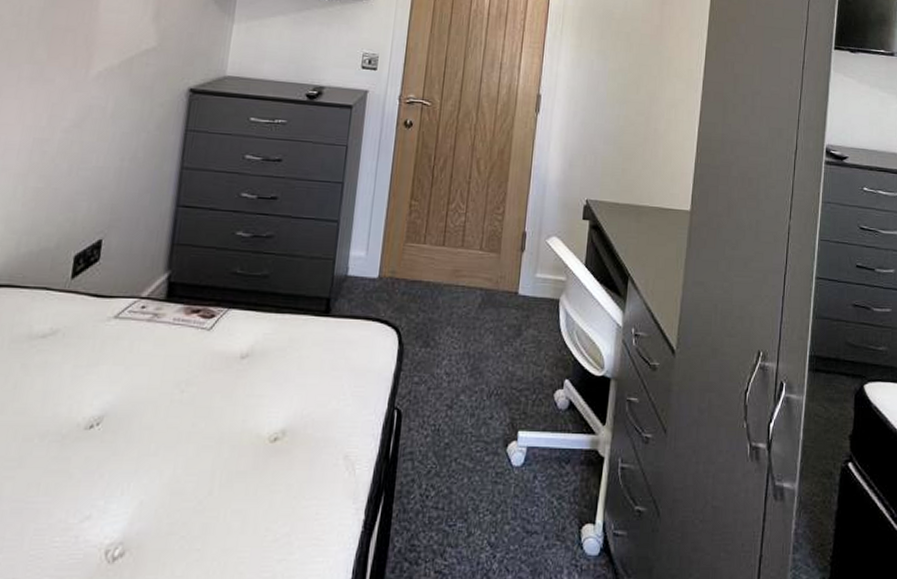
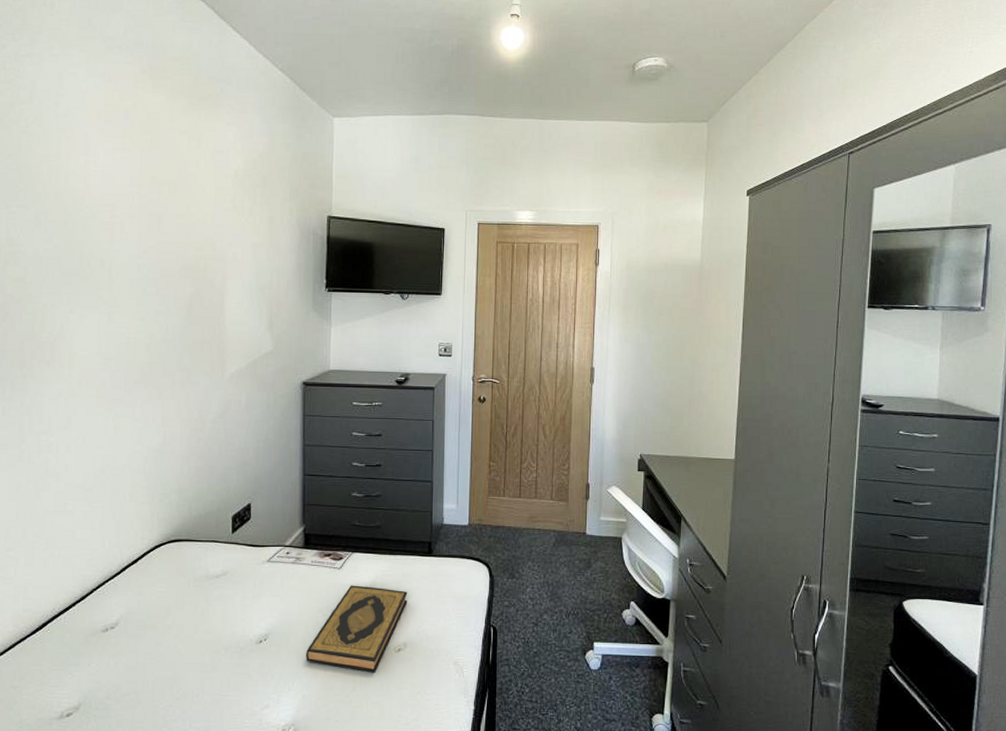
hardback book: none [150,351,295,470] -> present [306,585,408,673]

